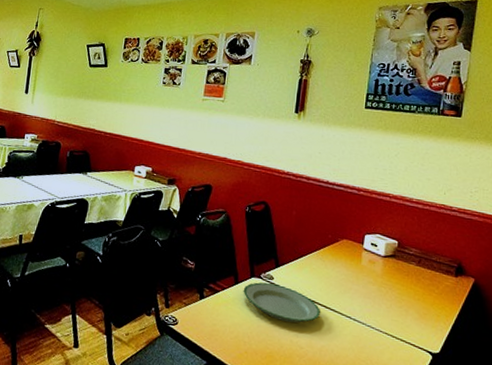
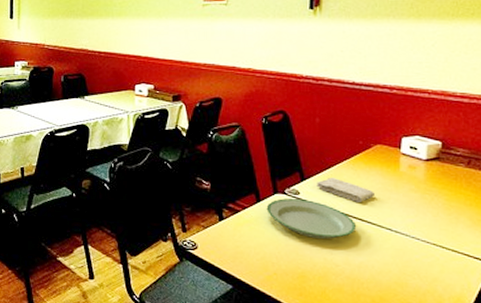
washcloth: none [289,266,338,291] -> present [317,178,374,202]

